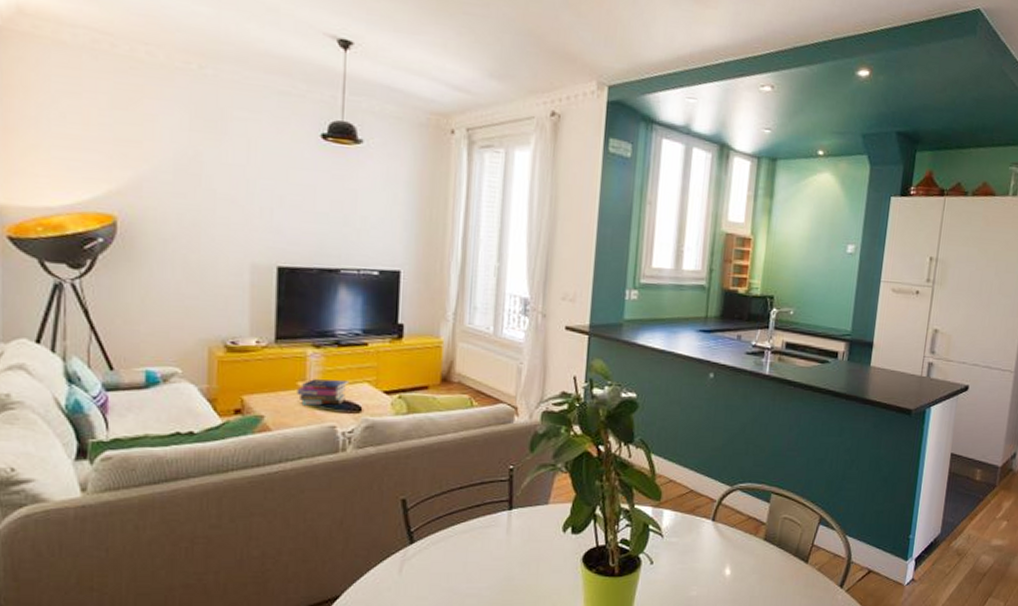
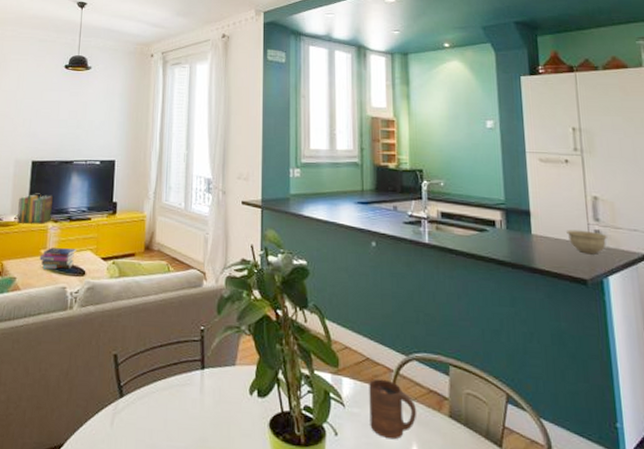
books: none [260,309,312,350] -> present [17,193,53,224]
cup: none [686,509,735,562] -> present [369,378,417,439]
bowl: none [902,362,938,386] -> present [565,229,607,255]

